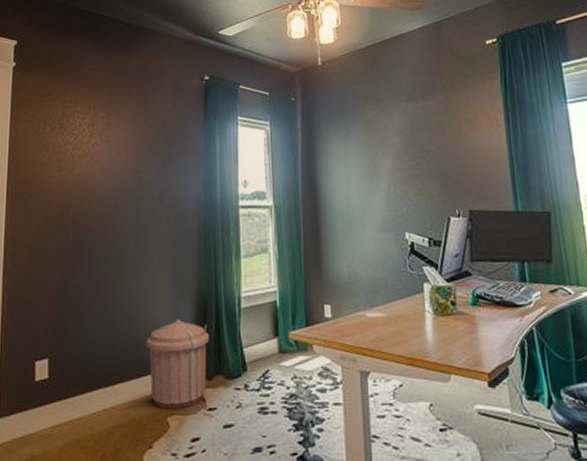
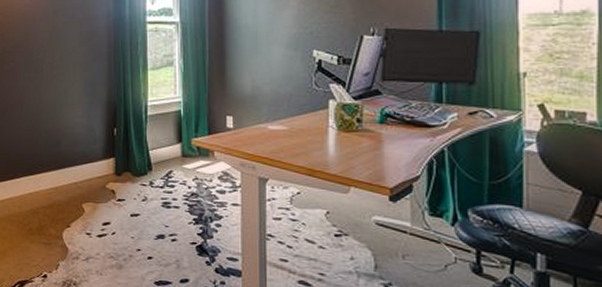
trash can: present [146,319,210,409] -> none [63,122,119,198]

